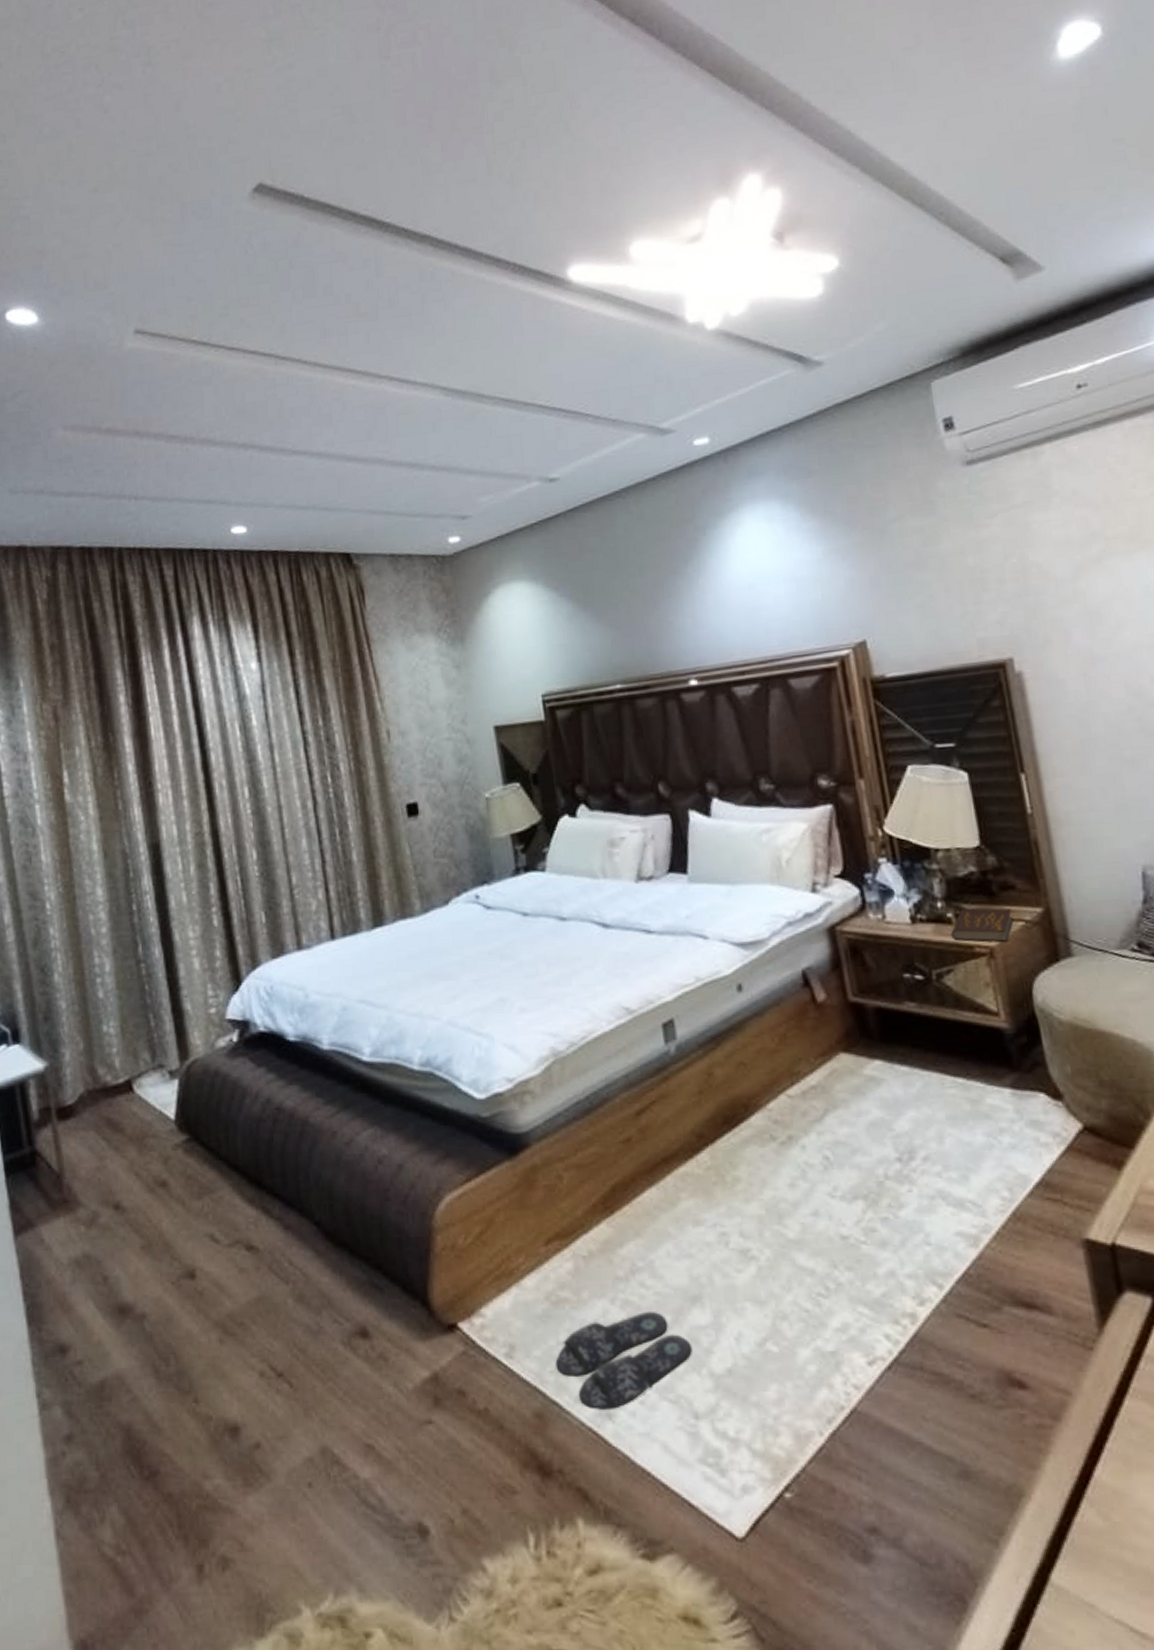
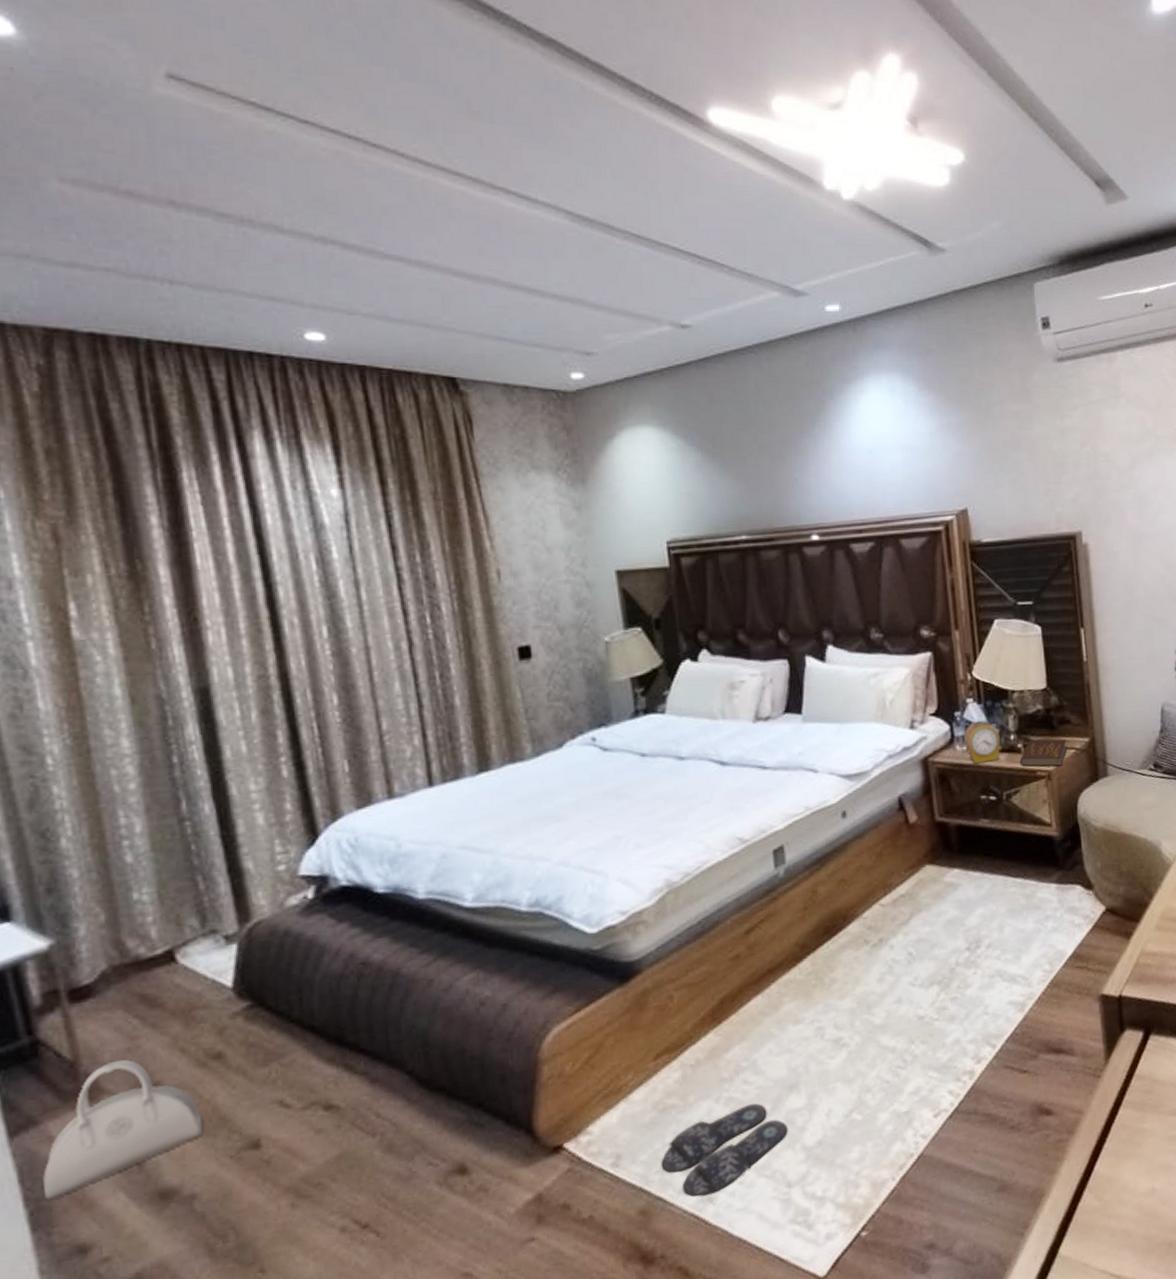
handbag: none [37,1176,151,1300] -> present [43,1059,202,1202]
alarm clock: none [878,883,925,936] -> present [964,720,1000,765]

